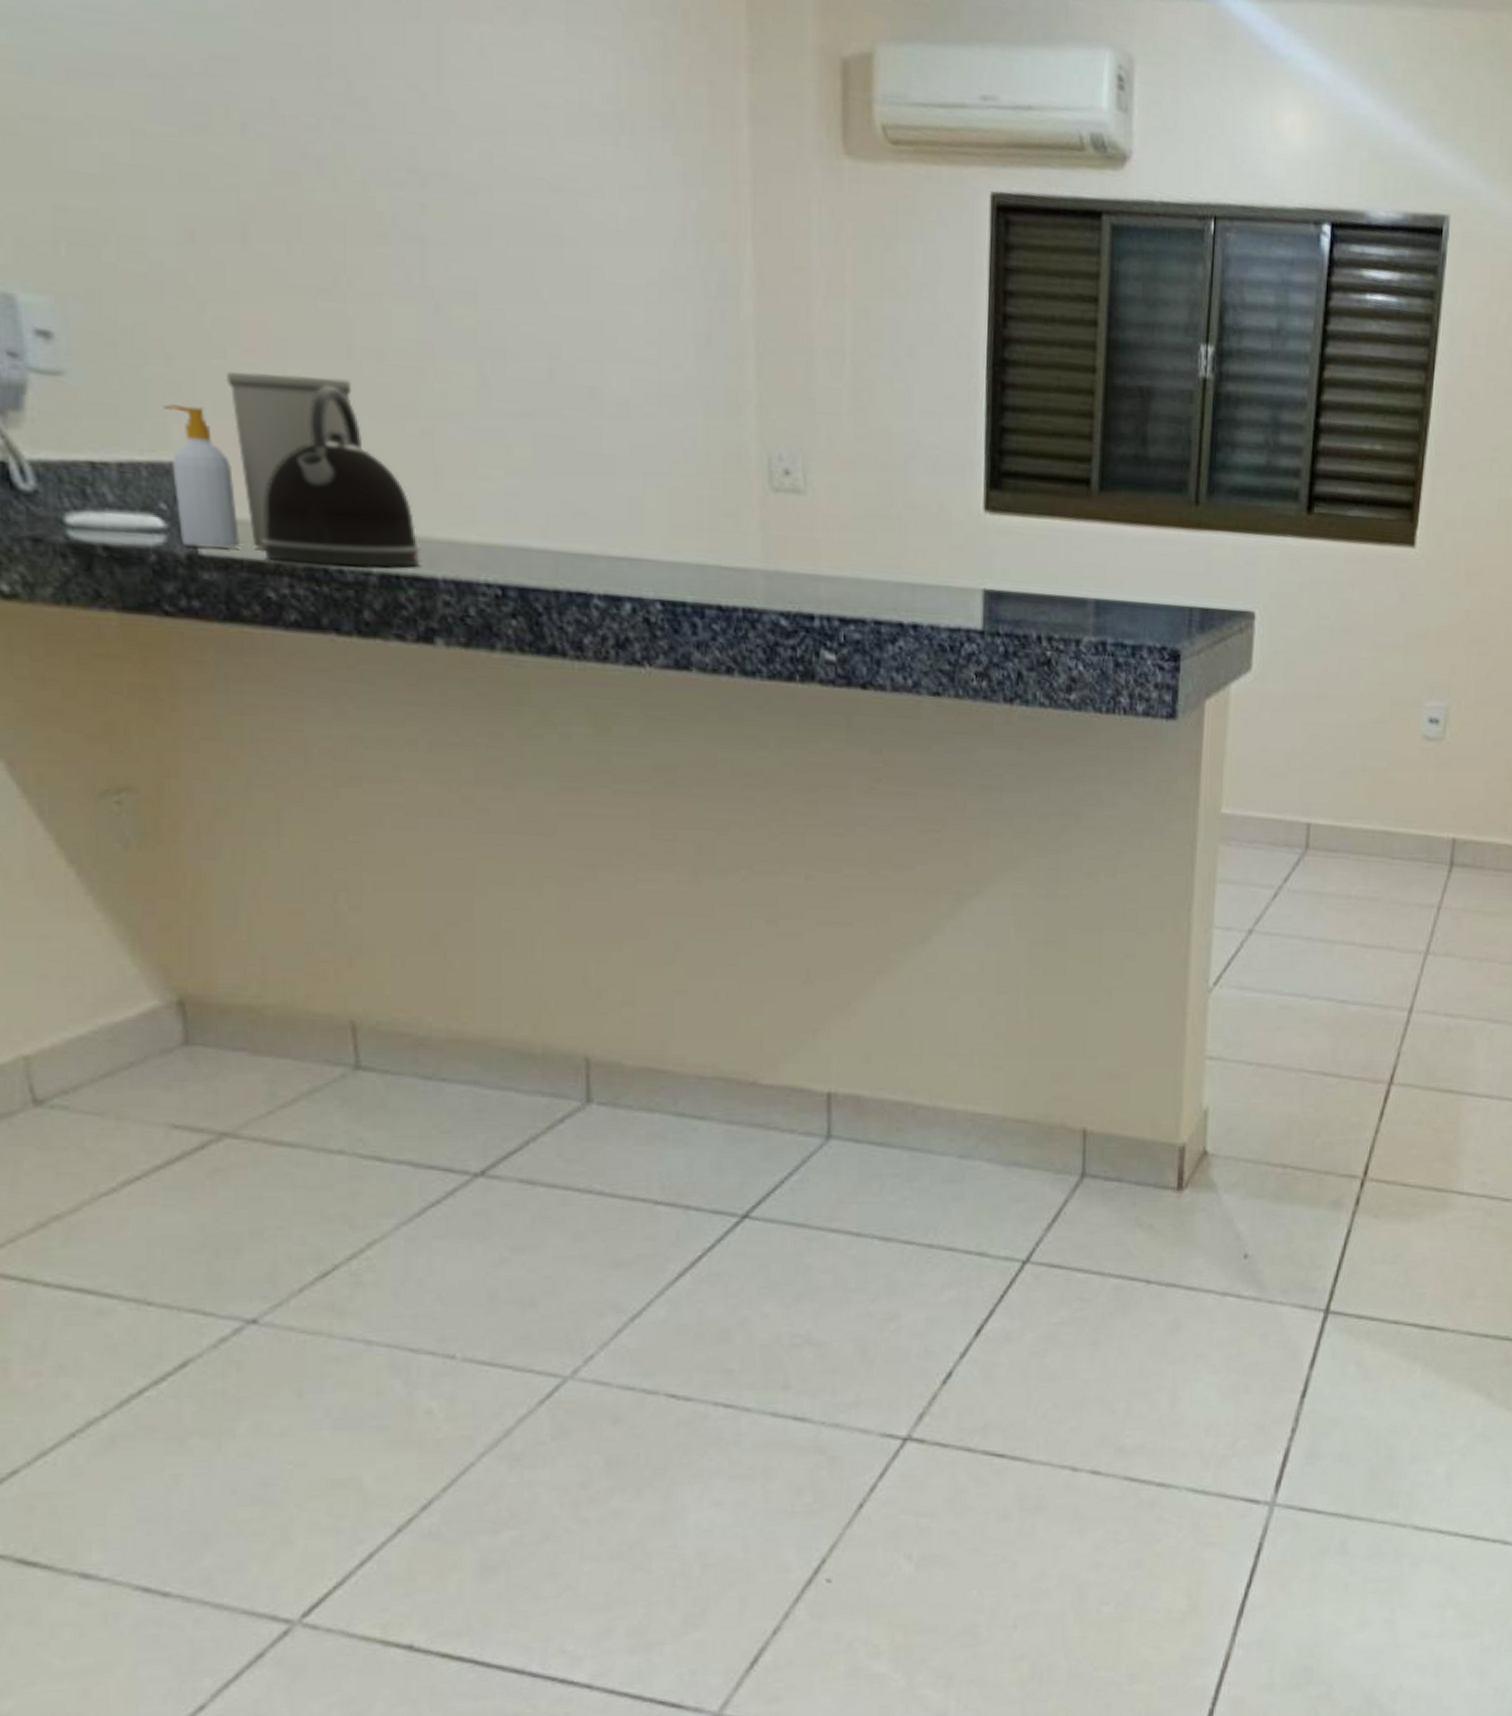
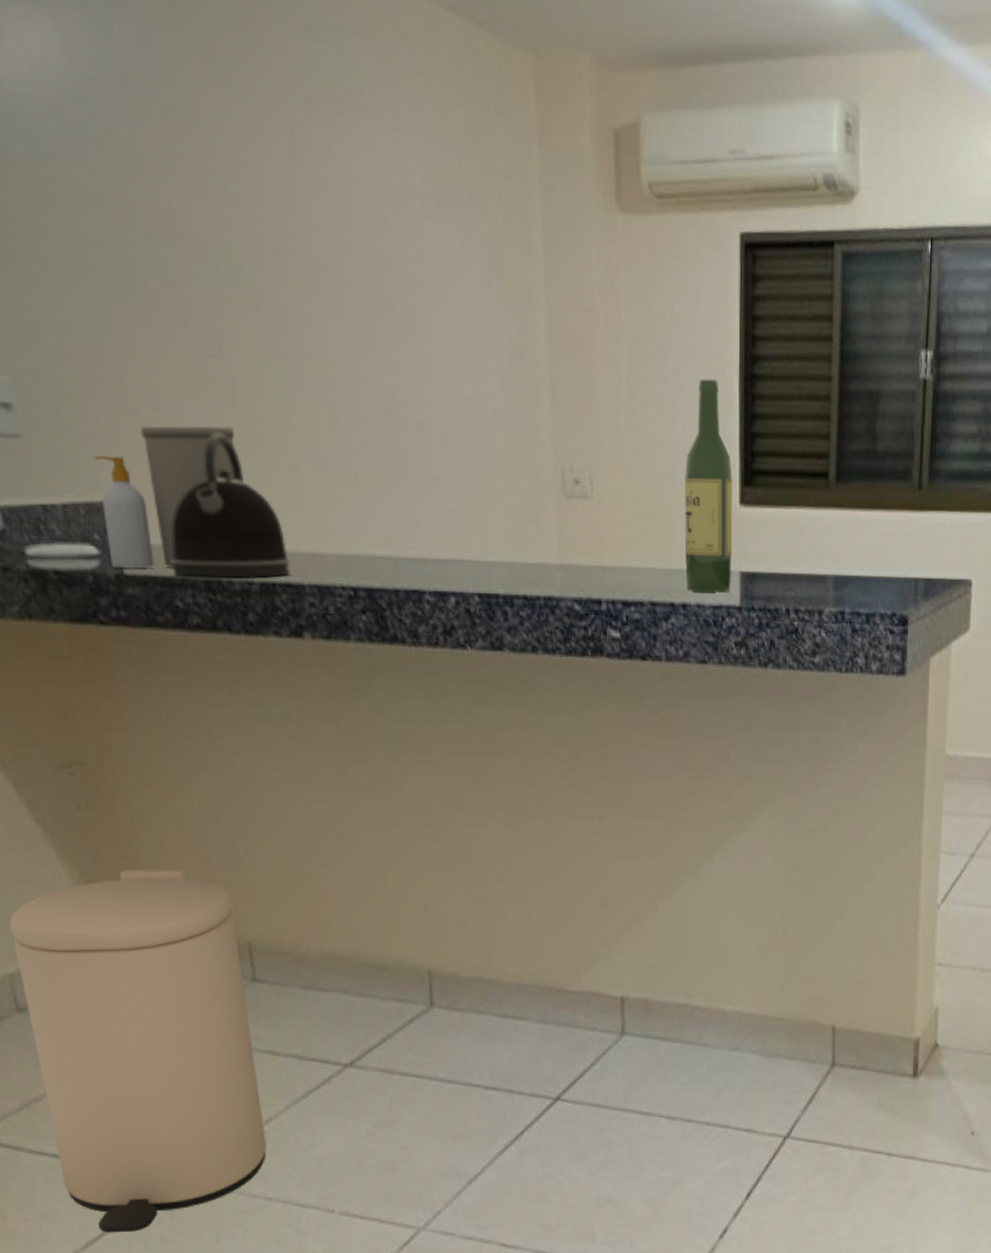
pedal bin: none [26,925,368,1389] -> present [9,868,266,1233]
wine bottle: none [917,360,976,613] -> present [684,379,733,593]

